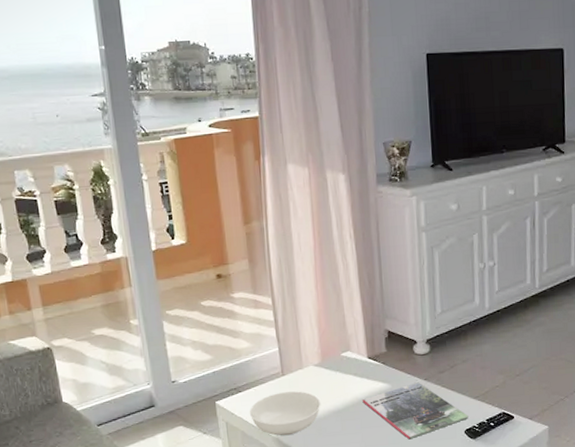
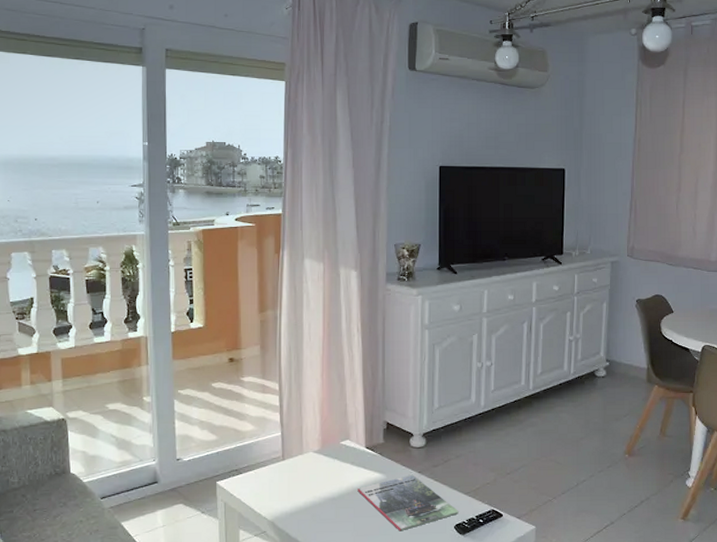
bowl: present [249,391,321,436] -> none [247,476,317,520]

